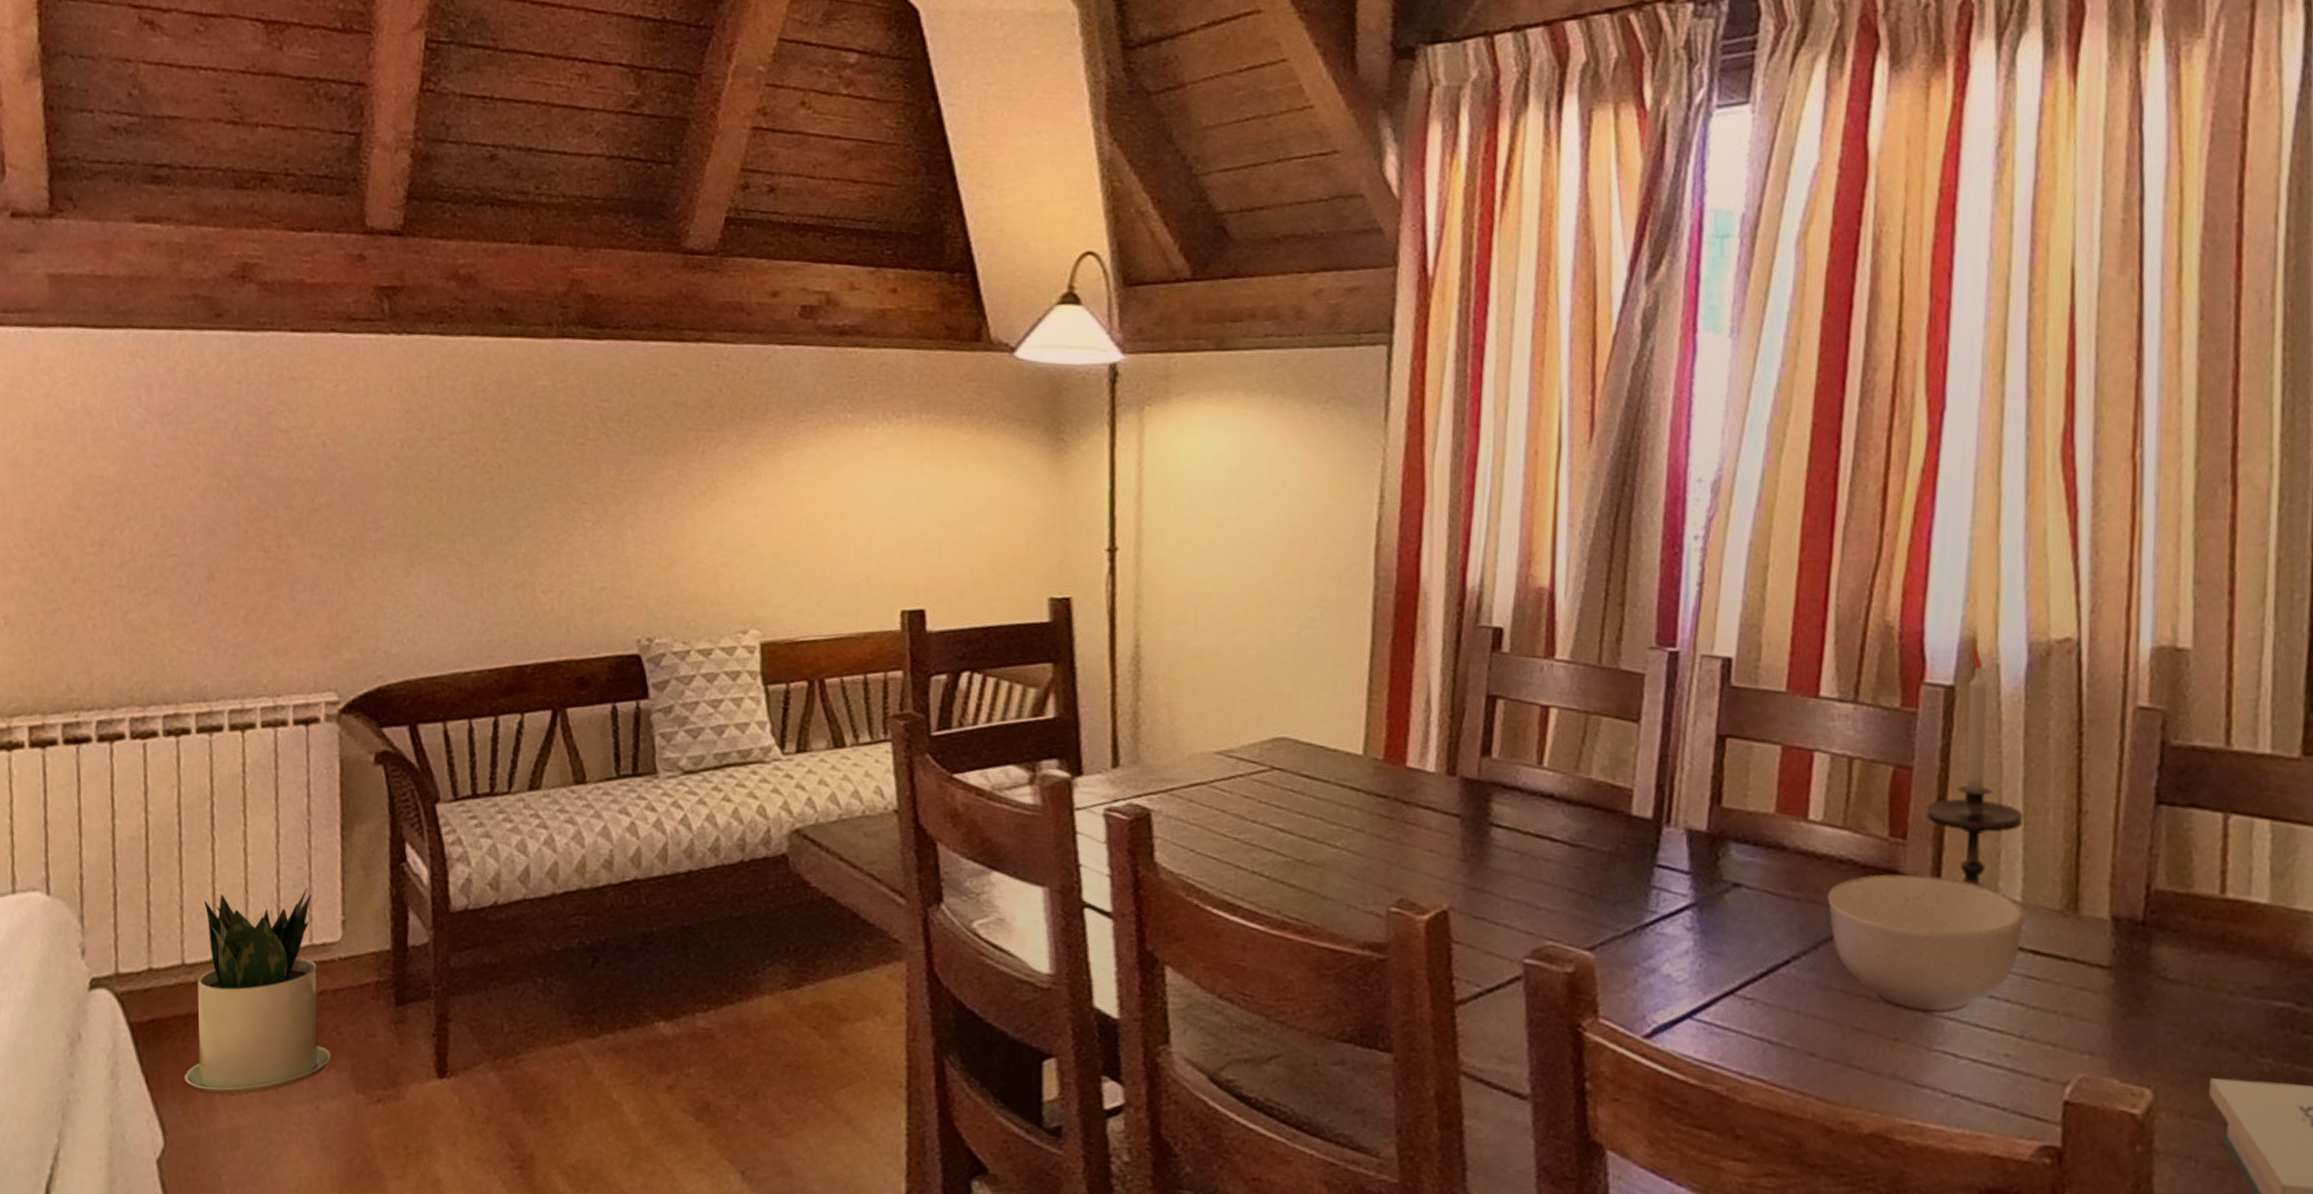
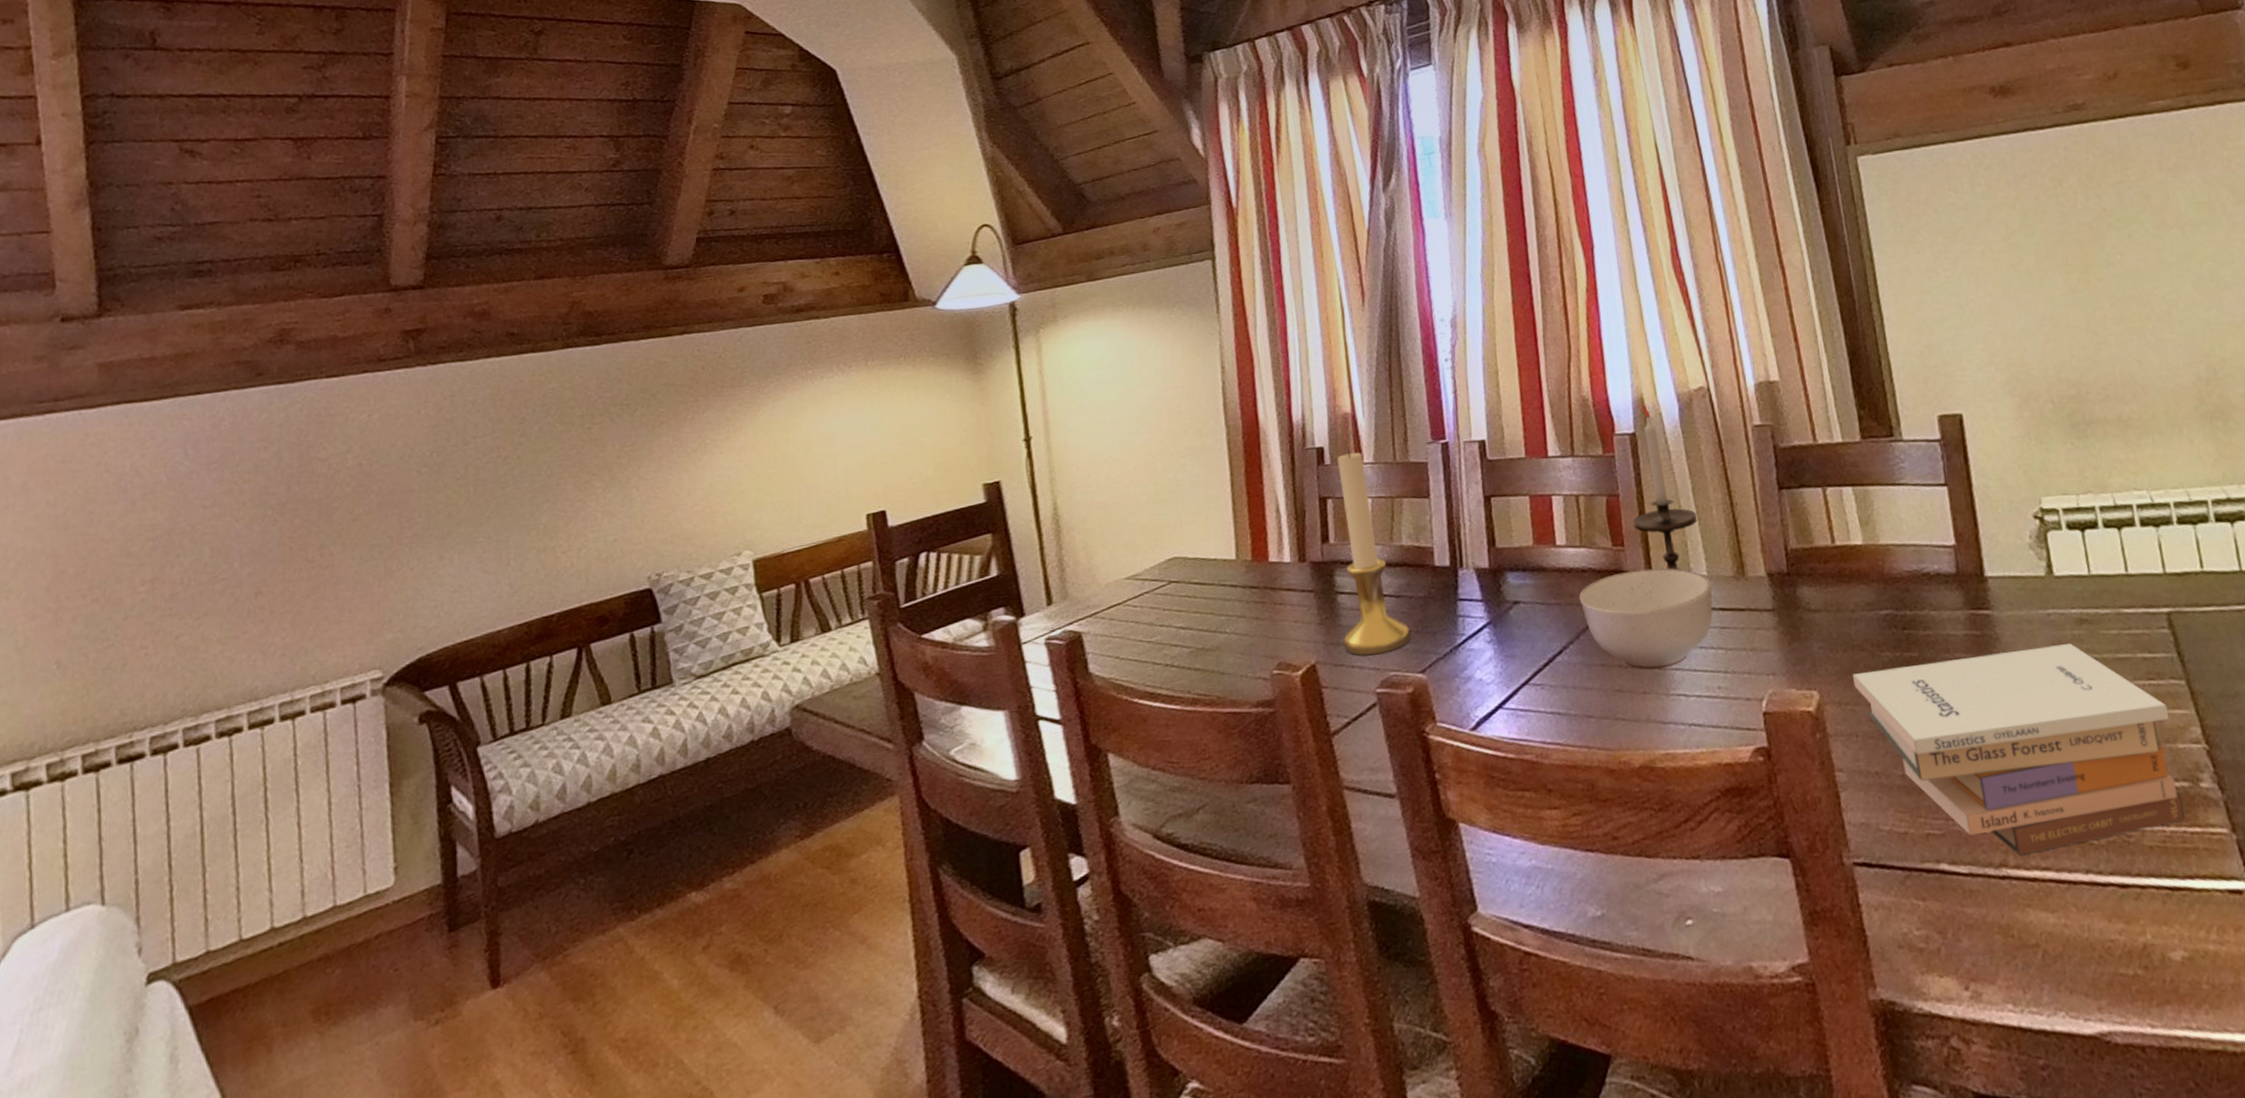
planter: present [185,888,331,1095] -> none [245,846,389,1056]
candle holder: none [1490,635,1583,916] -> present [1337,447,1411,656]

